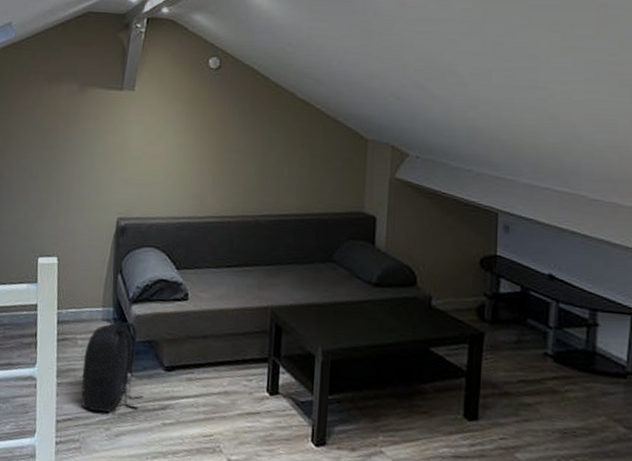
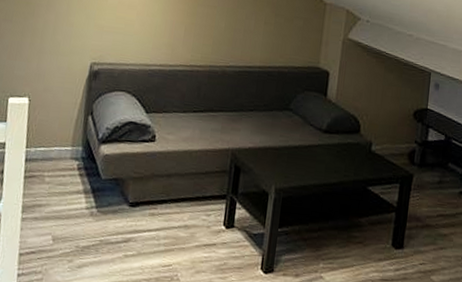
backpack: present [81,320,143,412] -> none [45,159,107,246]

